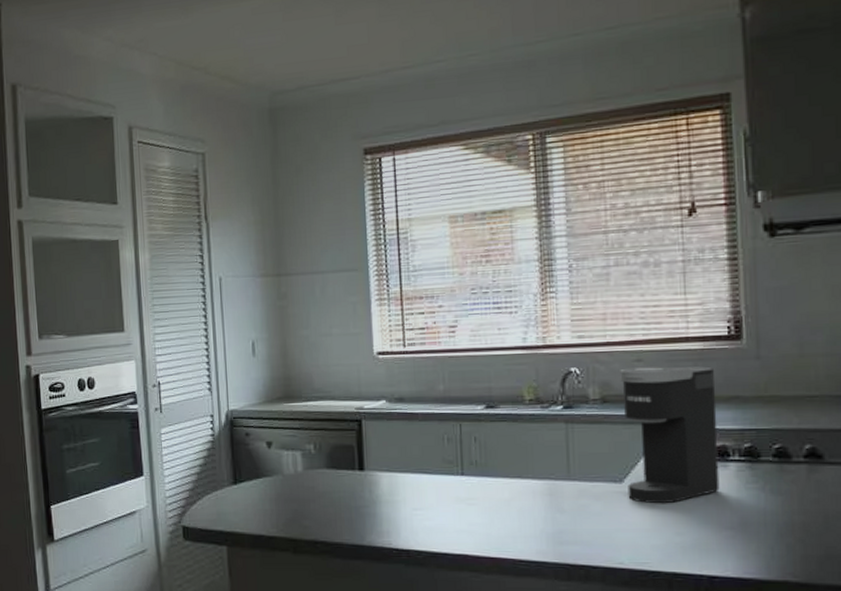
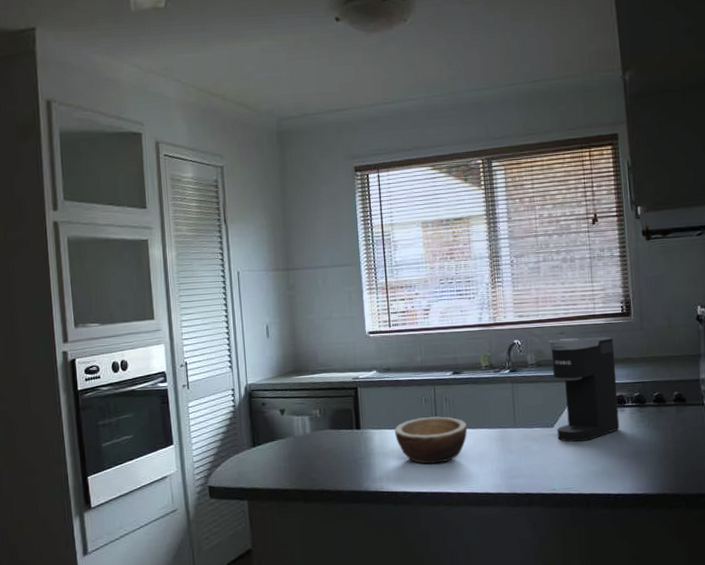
bowl: none [408,460,504,519] -> present [395,416,468,464]

